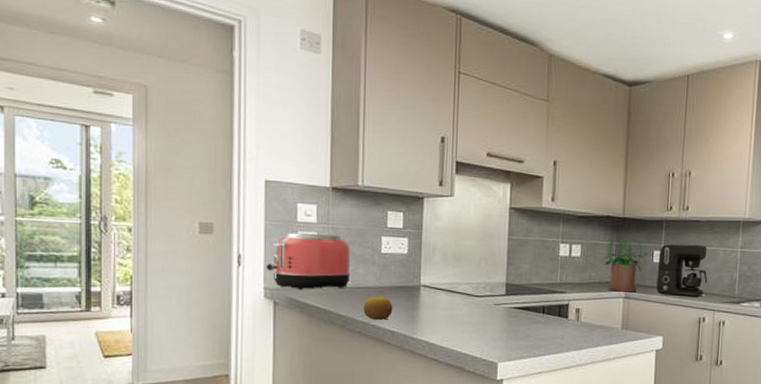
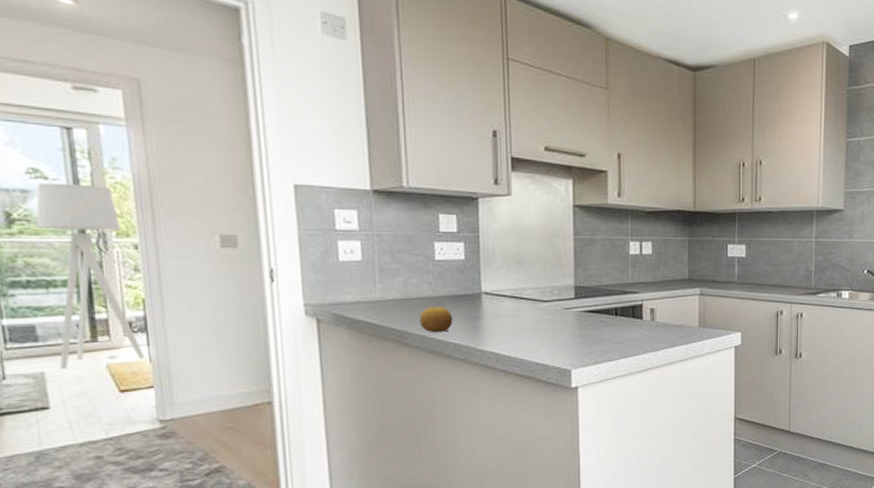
floor lamp: none [53,171,128,334] -> present [35,182,146,369]
toaster: present [267,232,351,290] -> none [305,242,403,305]
potted plant: present [603,238,647,293] -> none [676,233,721,289]
coffee maker: present [656,244,708,297] -> none [732,236,784,290]

